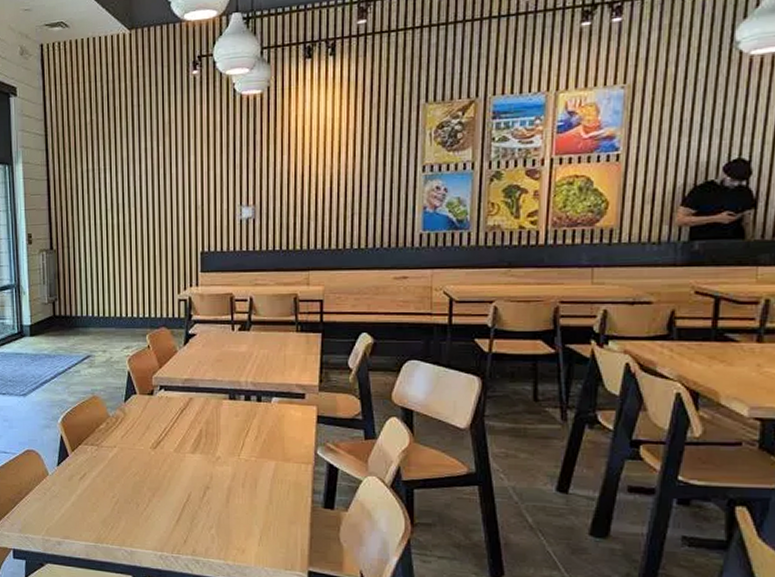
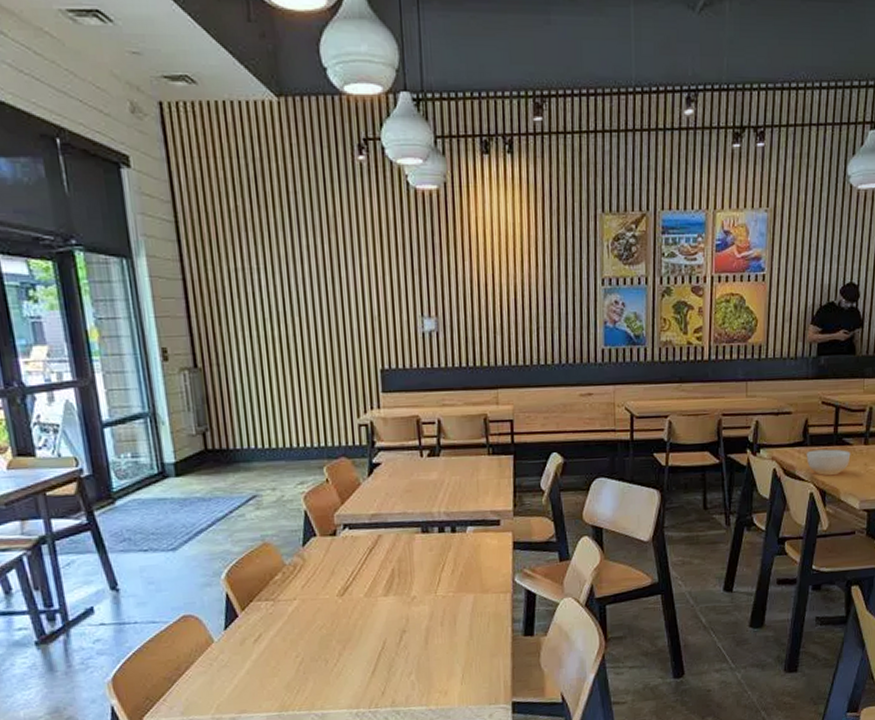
bowl: none [671,345,737,376] -> present [806,449,851,476]

